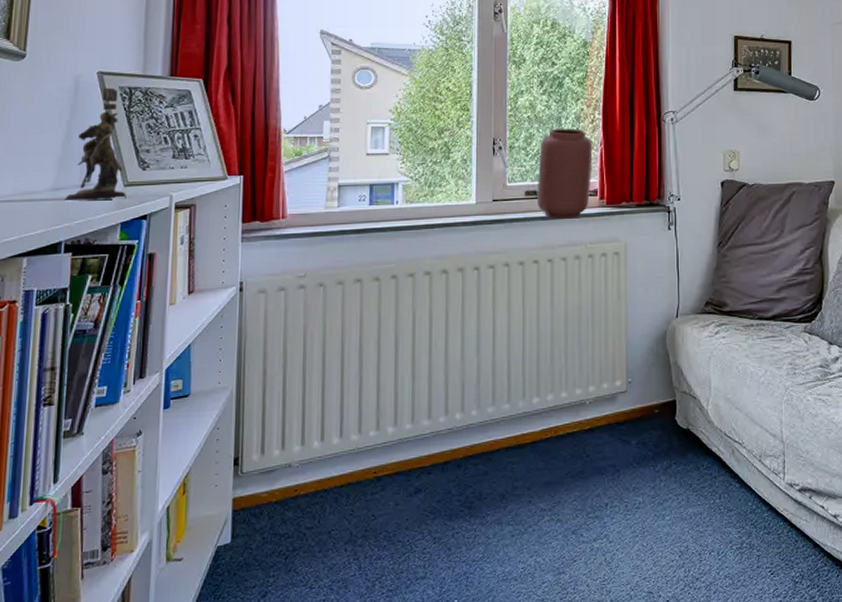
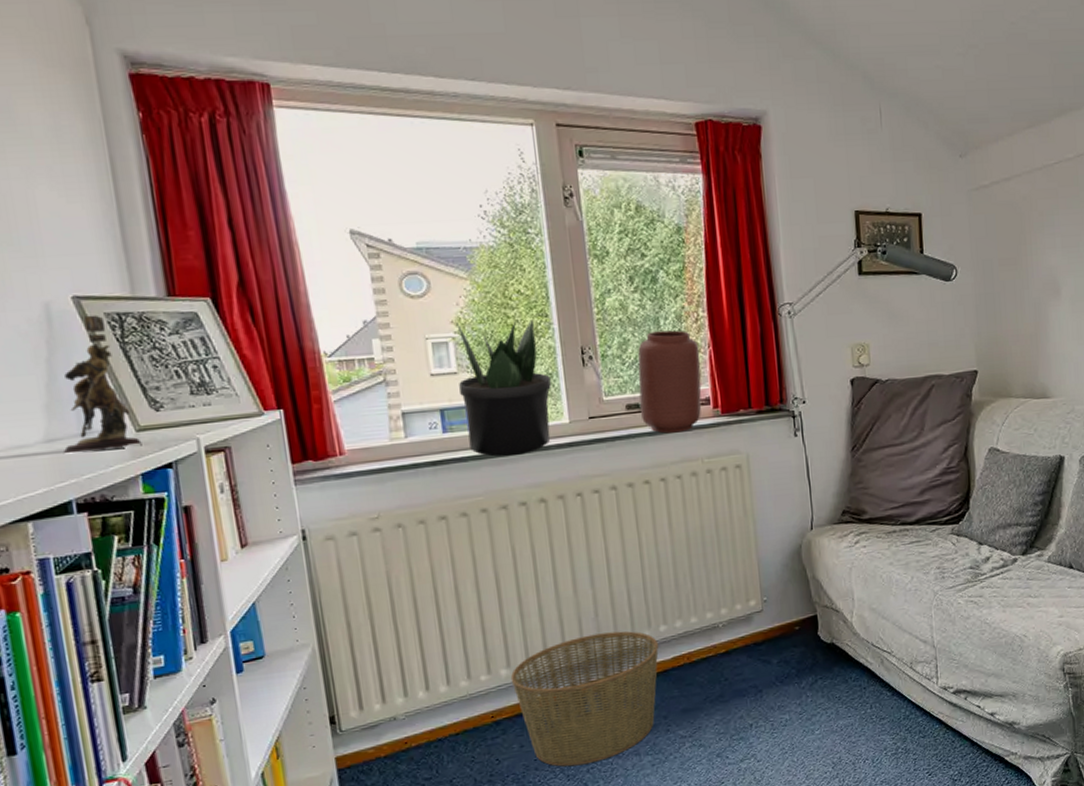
planter: none [388,108,465,230] -> present [454,319,551,457]
basket: none [395,399,531,530] -> present [510,631,659,767]

